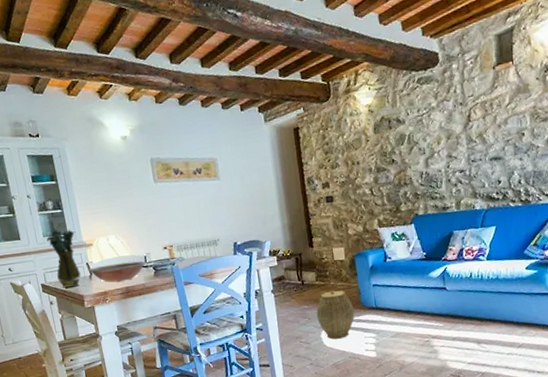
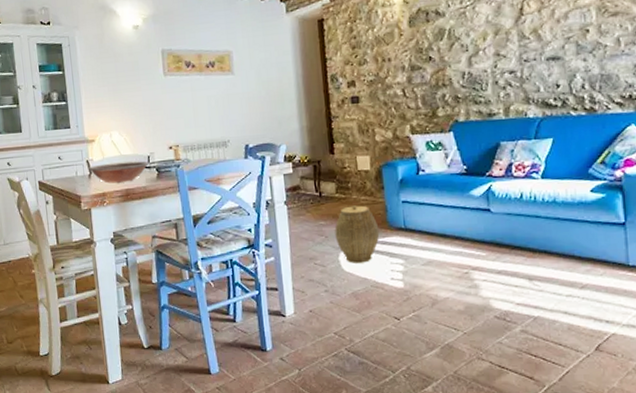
vase: present [46,228,81,288] -> none [48,121,80,187]

